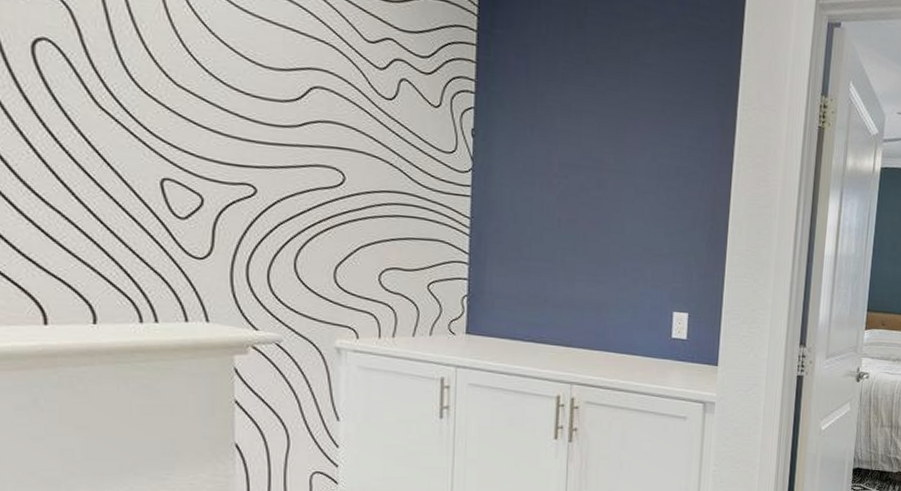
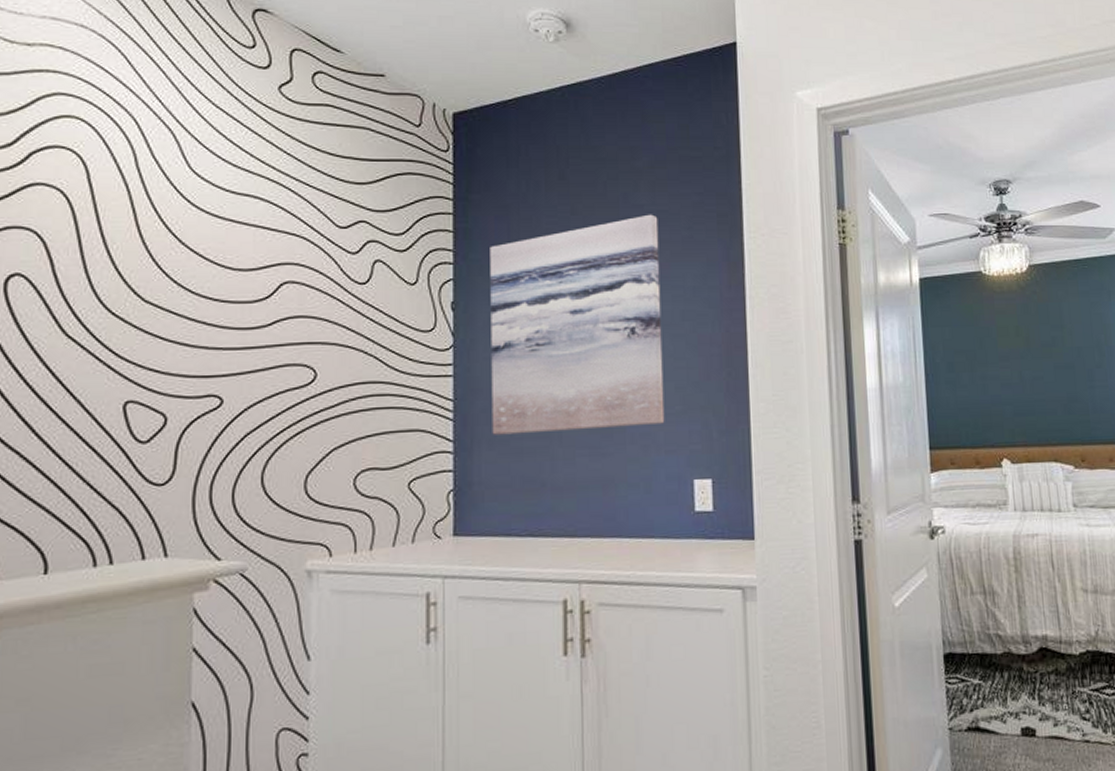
wall art: none [503,73,664,262] -> present [490,214,665,435]

